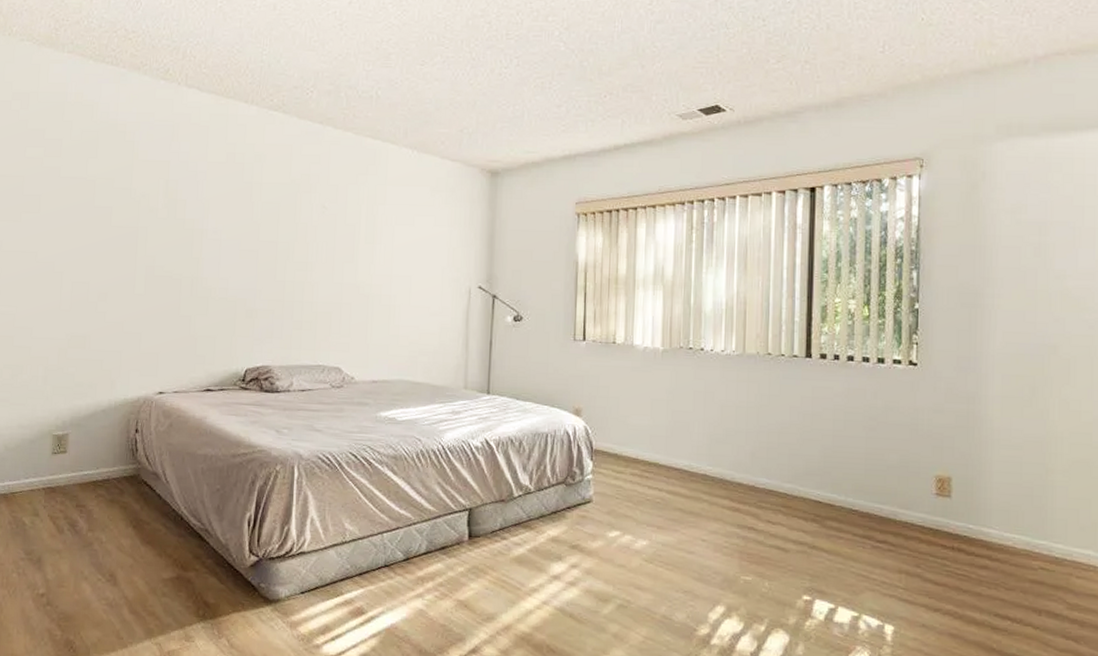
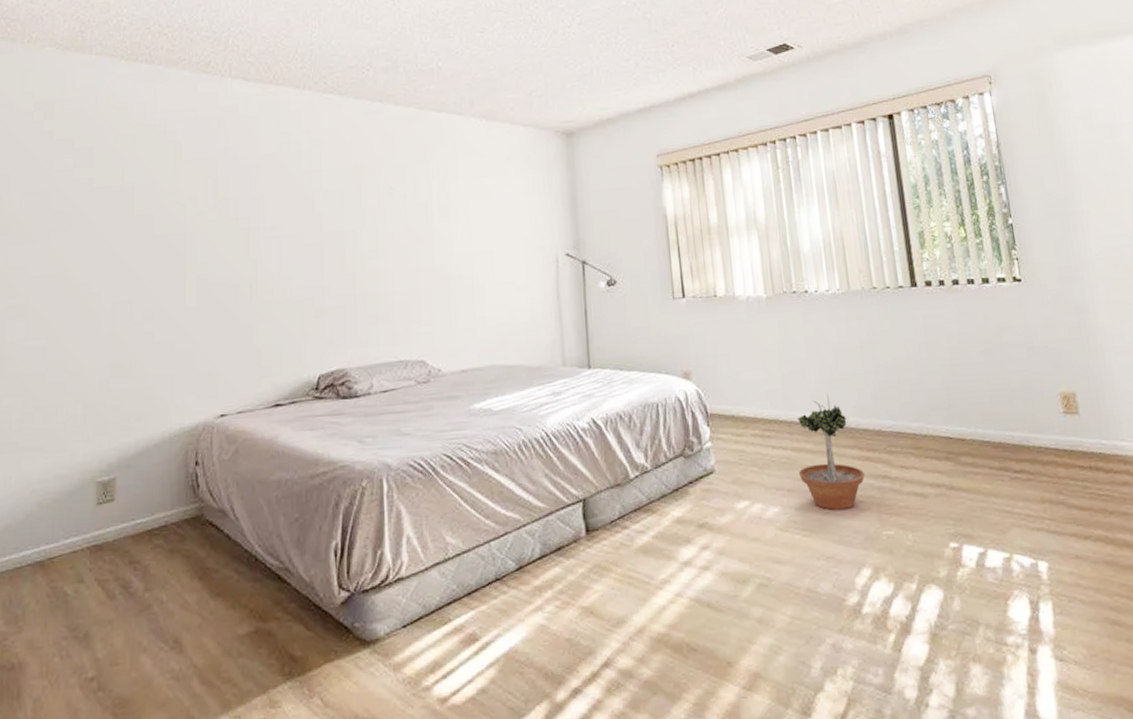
potted tree: none [670,446,732,552] -> present [797,393,865,510]

